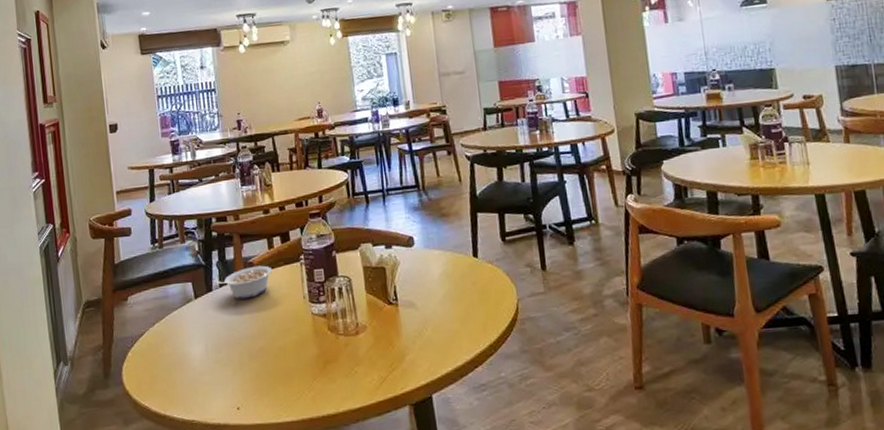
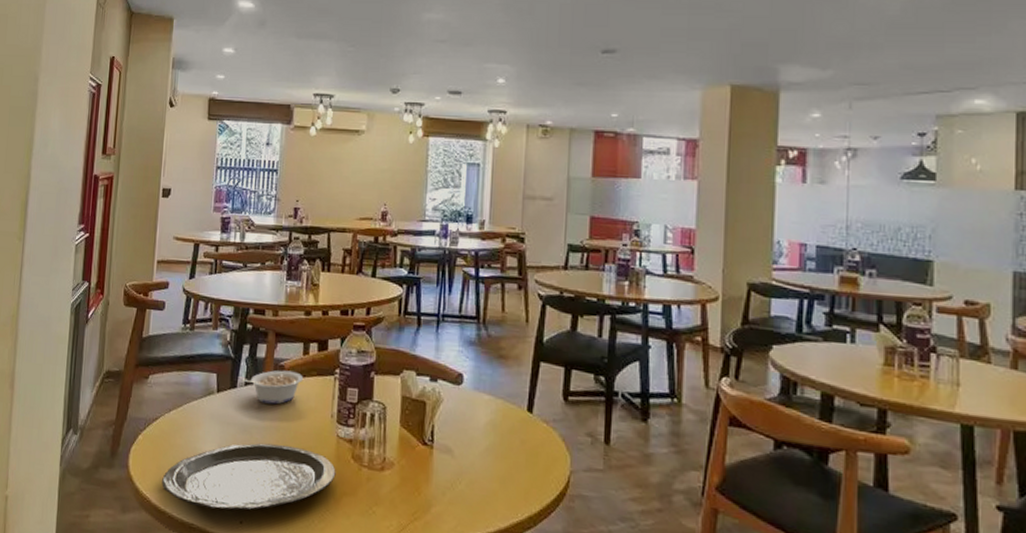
plate: none [157,331,317,404] -> present [162,443,336,511]

